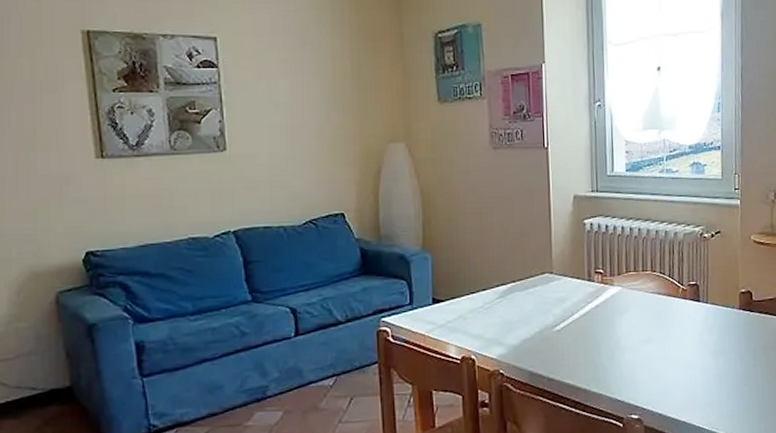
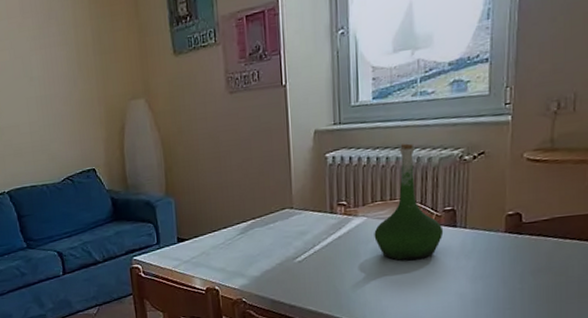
vase: none [628,217,689,333] -> present [374,143,444,260]

